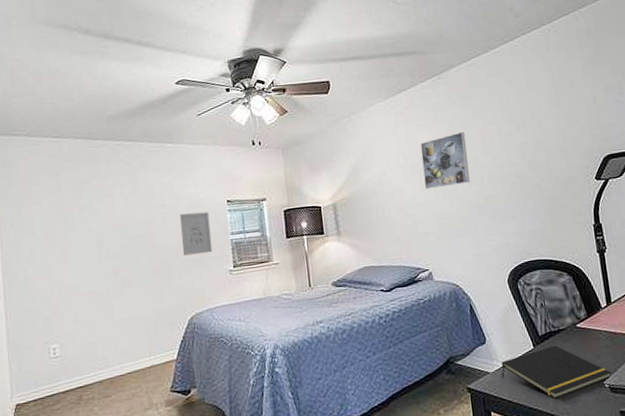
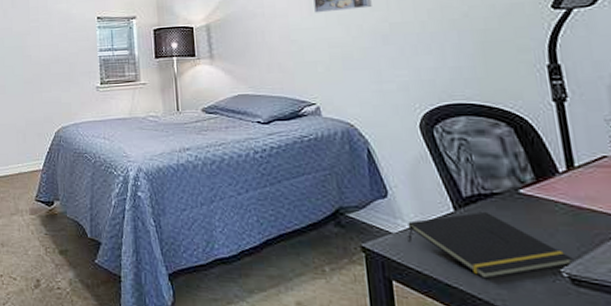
wall art: present [180,211,213,256] -> none [52,27,81,69]

